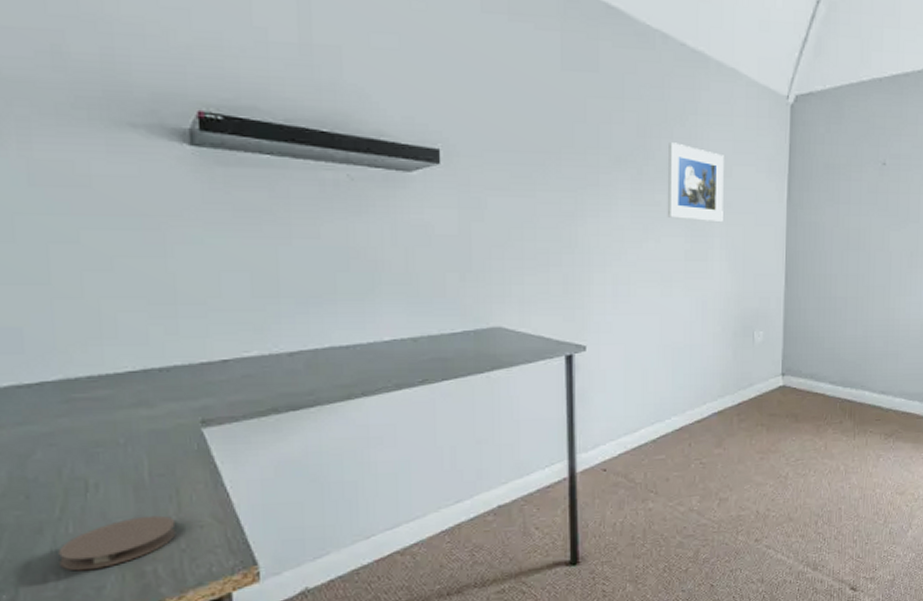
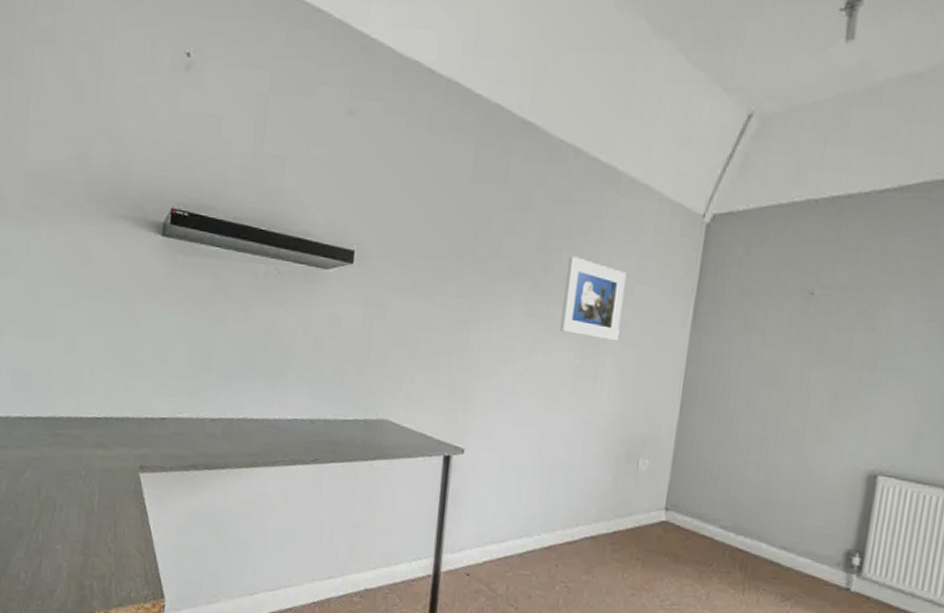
coaster: present [58,515,176,571] -> none [29,538,111,575]

